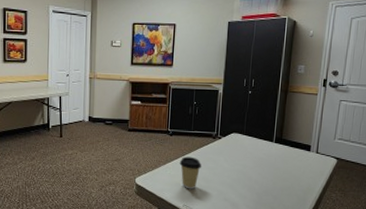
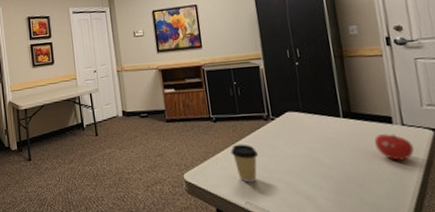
fruit: none [293,159,320,181] -> present [374,134,414,161]

